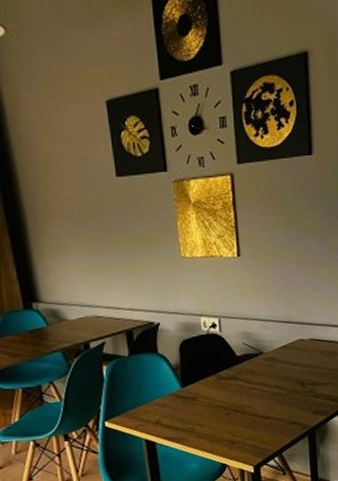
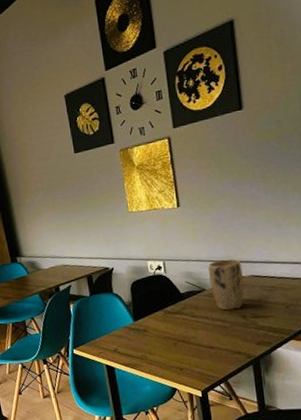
plant pot: none [268,319,304,377] -> present [208,258,245,311]

